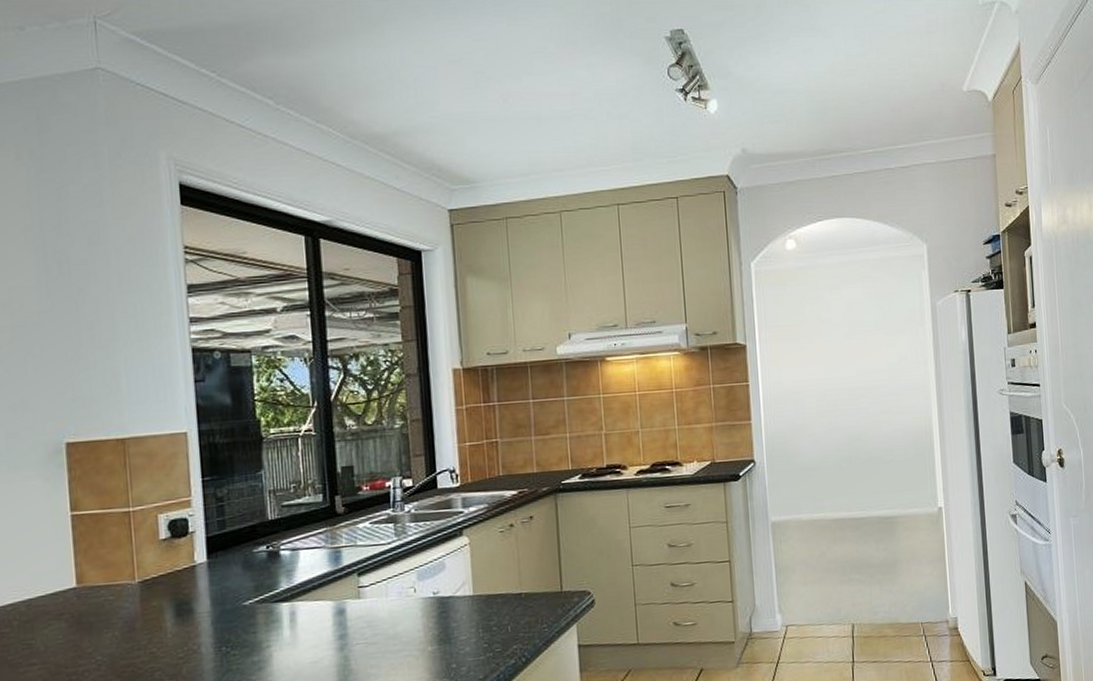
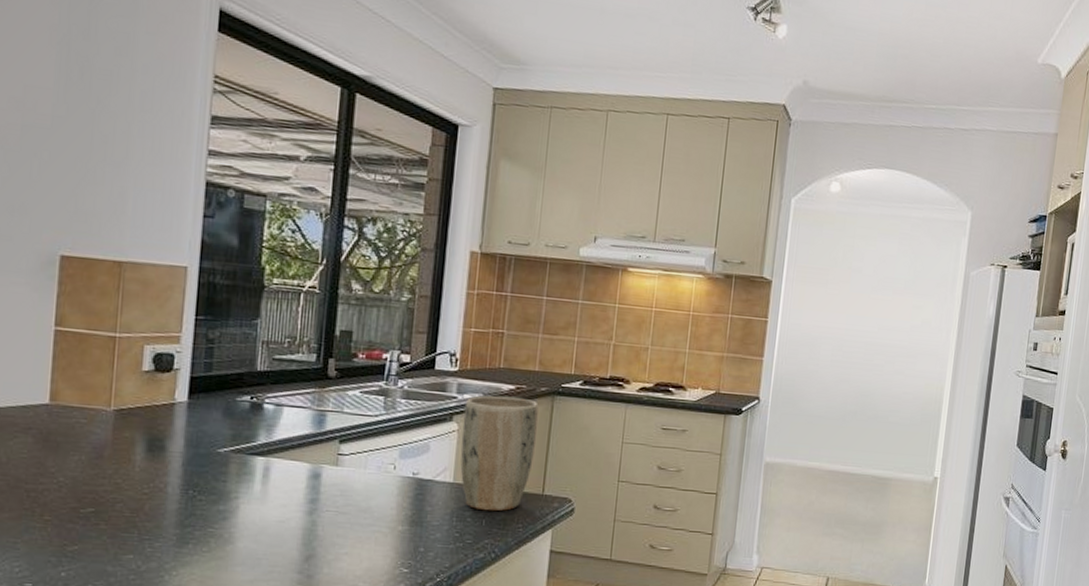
plant pot: none [472,501,547,618] -> present [460,395,539,512]

